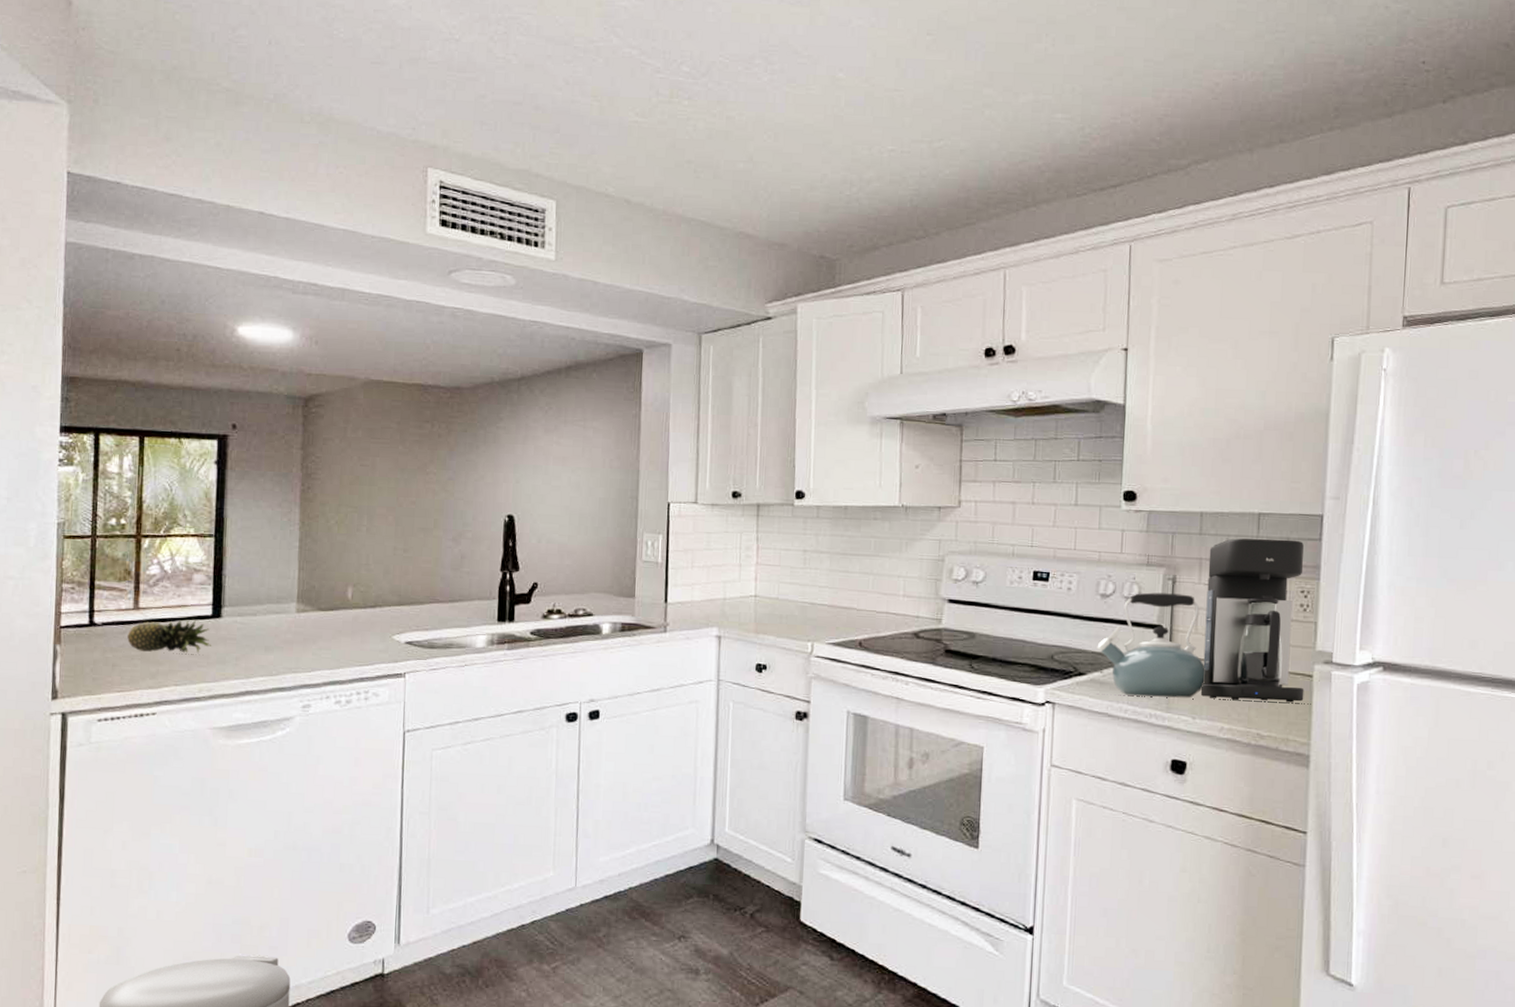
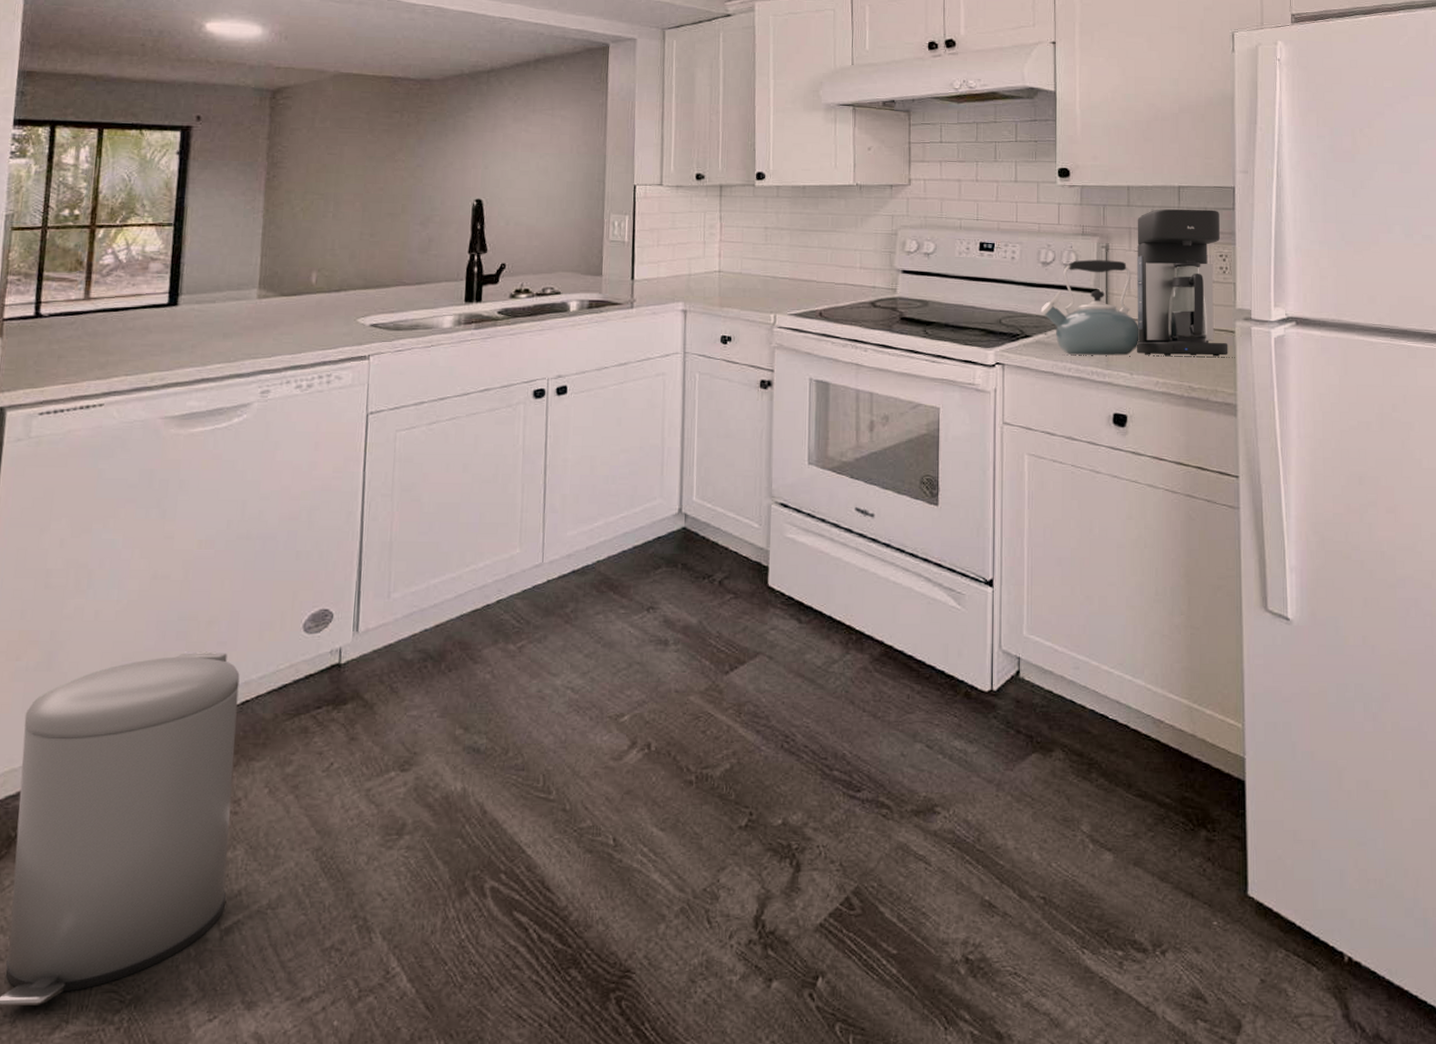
fruit: present [127,620,211,654] -> none [76,309,166,343]

